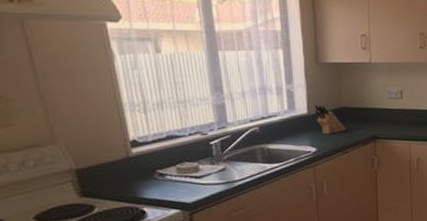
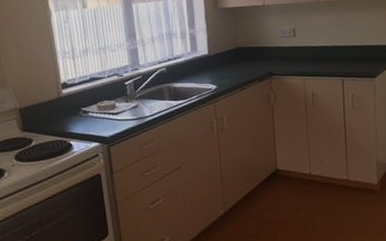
knife block: present [314,105,346,135] -> none [214,46,243,73]

